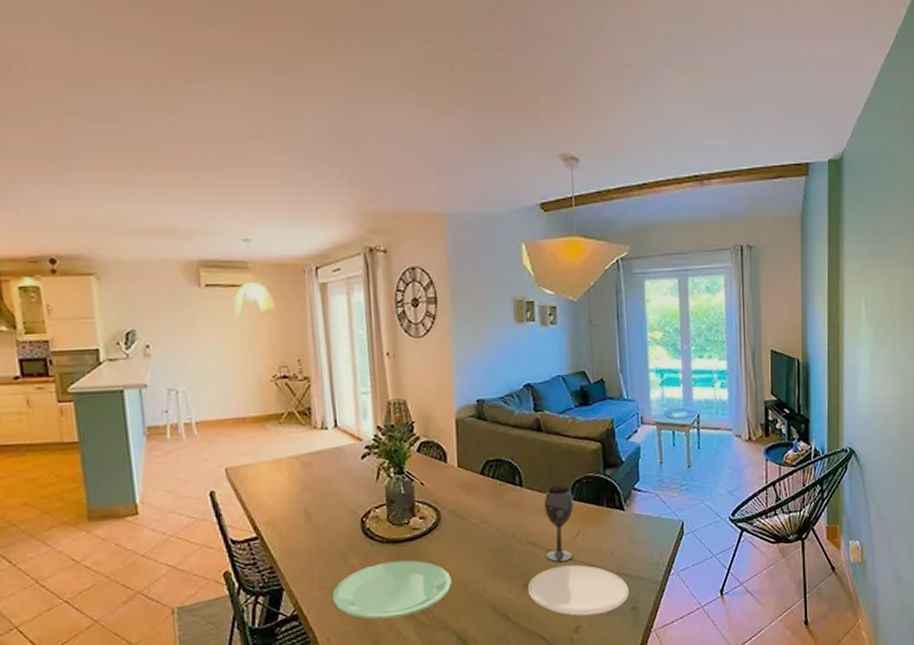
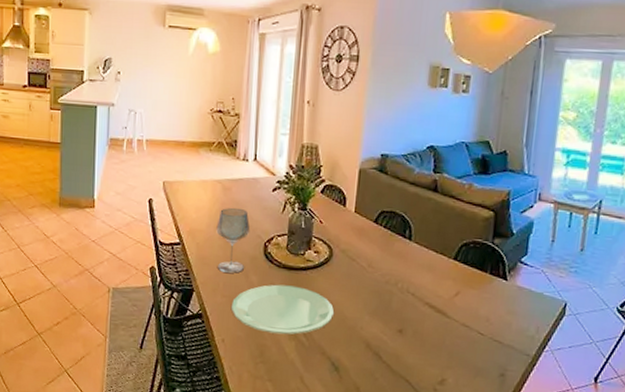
wine glass: none [300,484,342,561] -> present [216,207,251,273]
plate: present [528,564,630,617] -> none [401,319,500,374]
wine glass: present [544,486,573,563] -> none [423,245,458,318]

